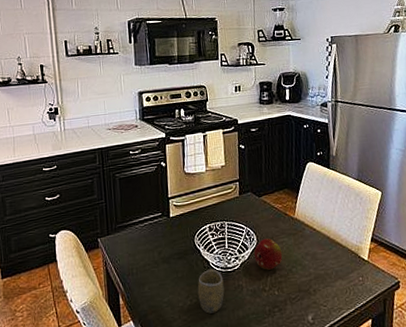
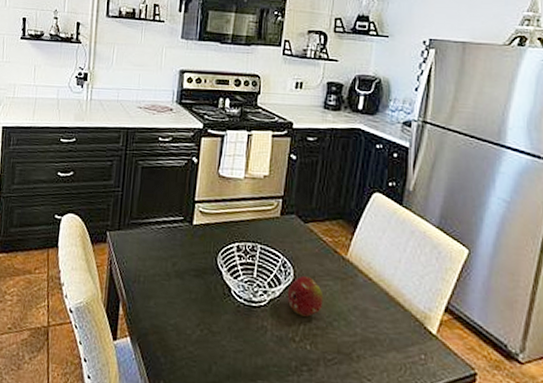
cup: present [197,269,225,314] -> none [211,298,245,353]

